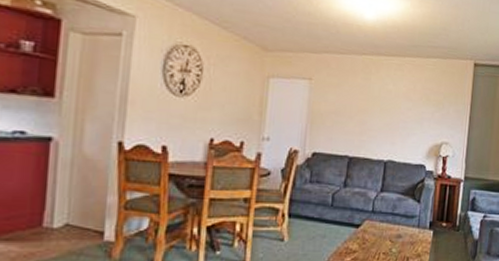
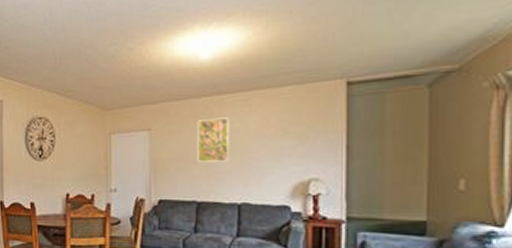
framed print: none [353,77,385,120] -> present [197,117,230,162]

